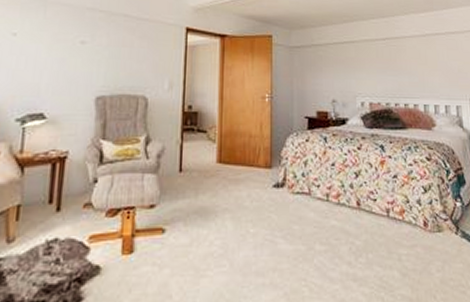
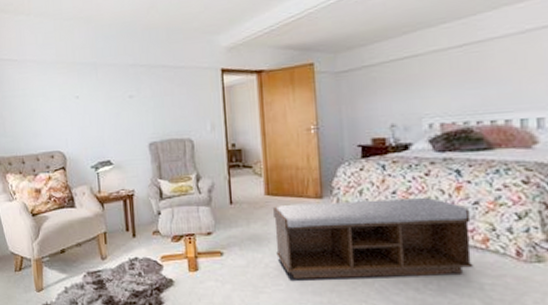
bench: none [223,171,394,258] -> present [273,198,474,279]

